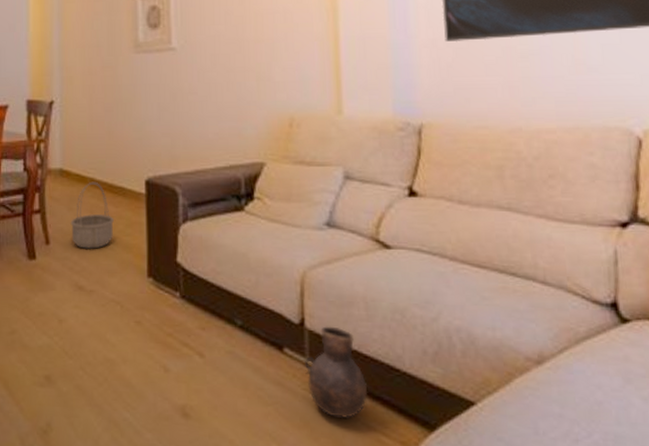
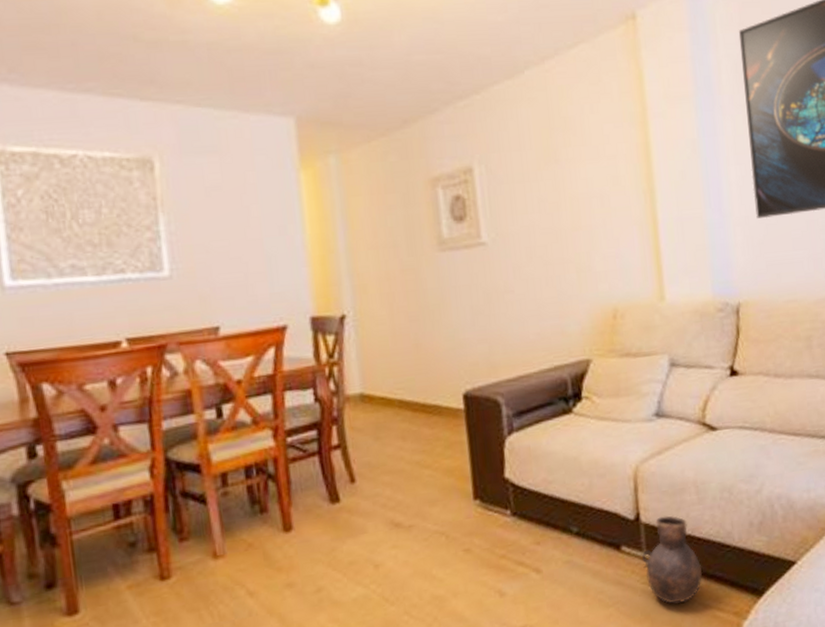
basket: present [70,181,114,249] -> none [378,403,432,481]

